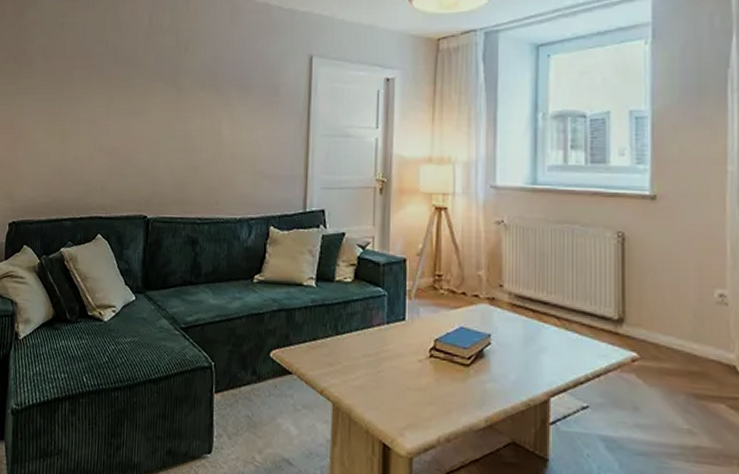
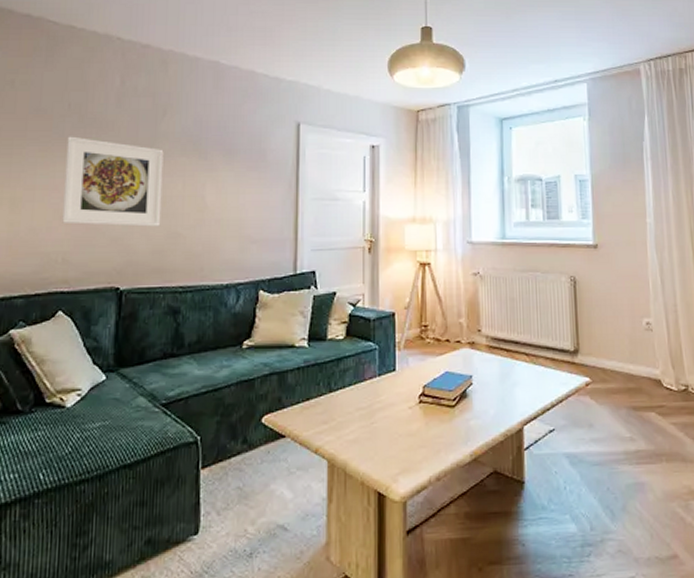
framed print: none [101,73,185,160] -> present [62,136,164,227]

